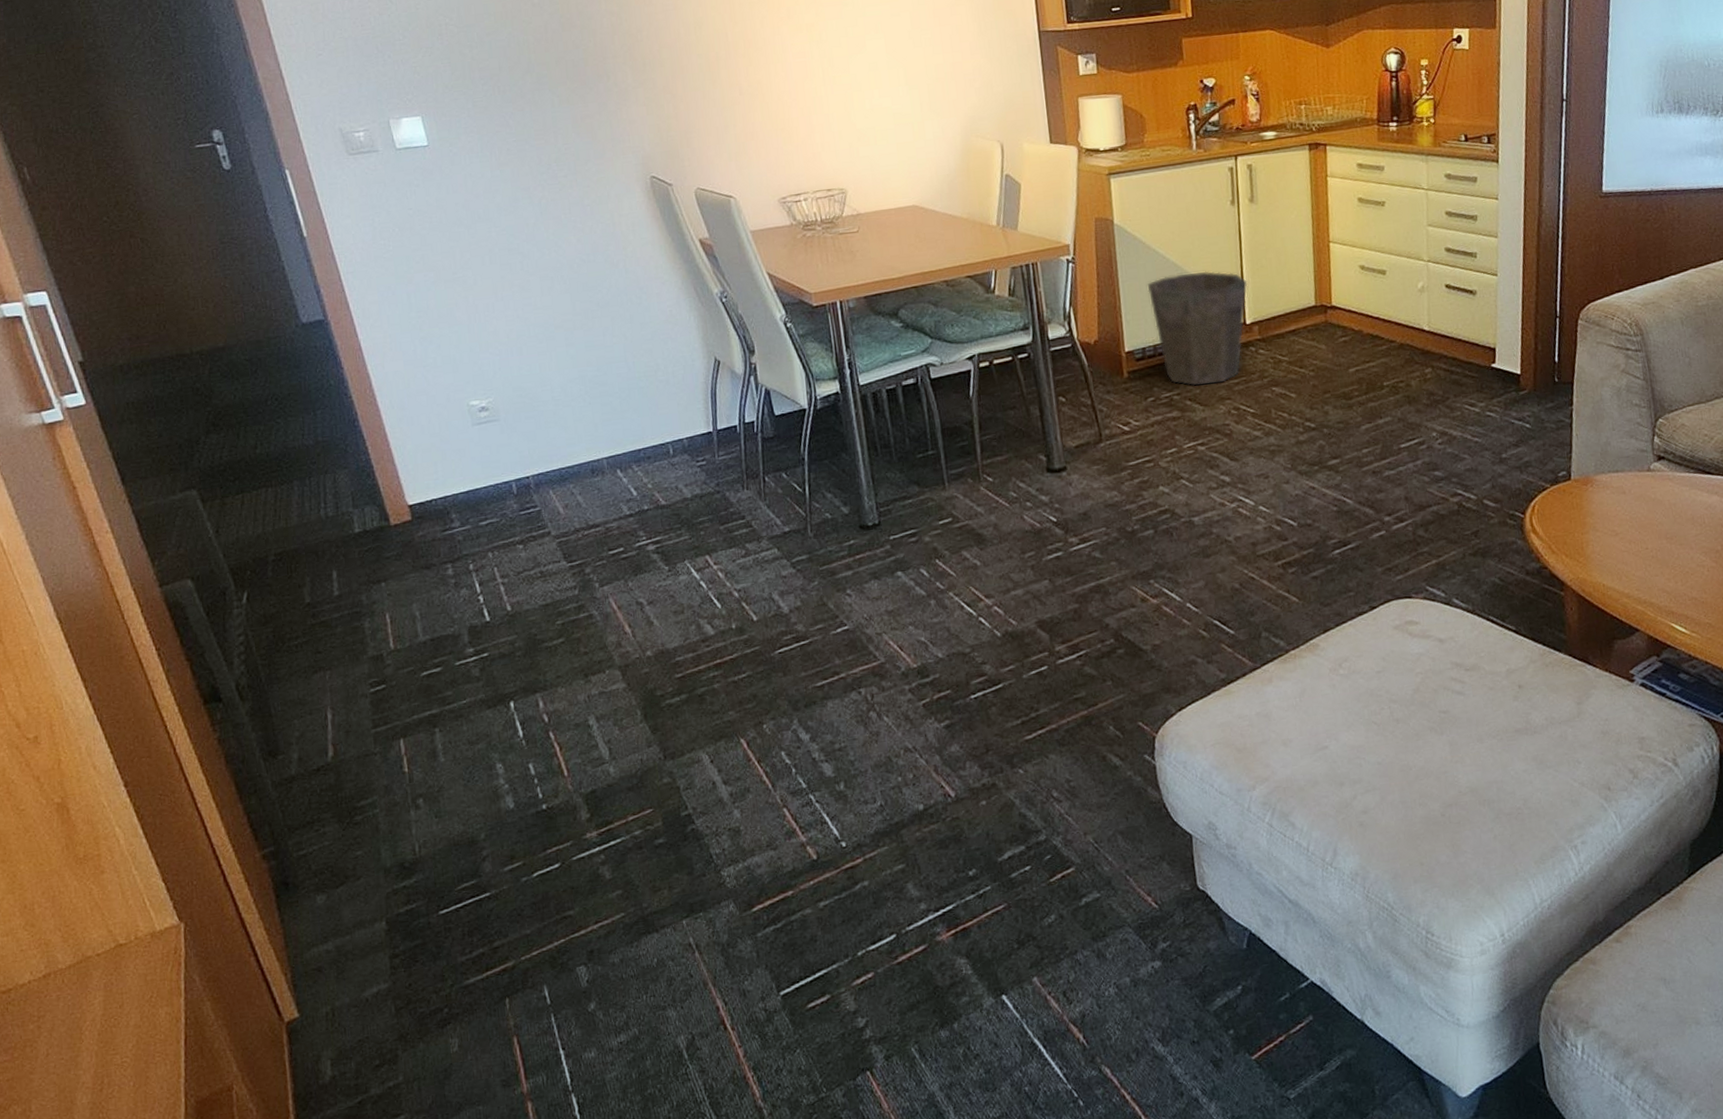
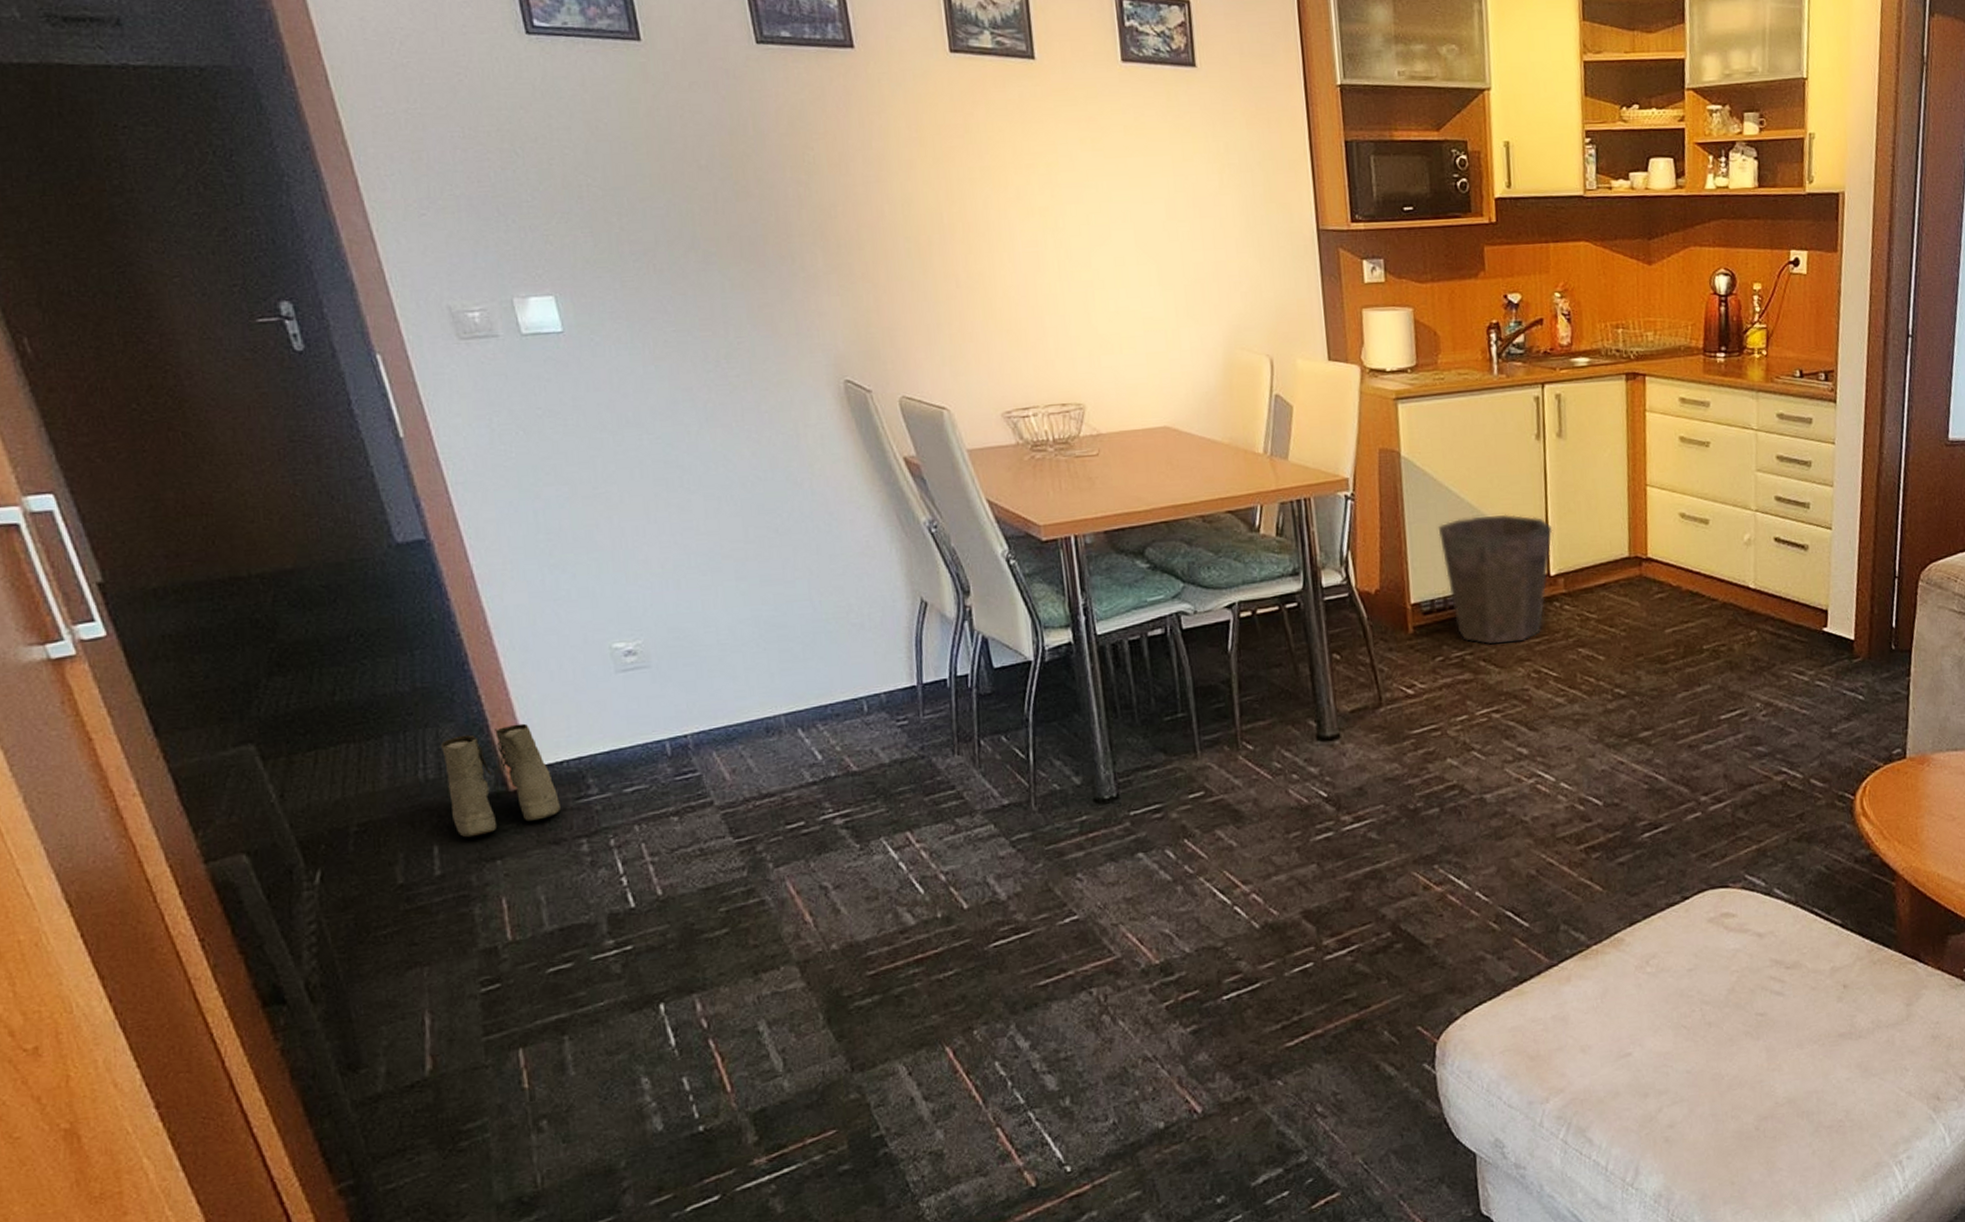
boots: none [338,469,432,564] -> present [441,723,562,838]

